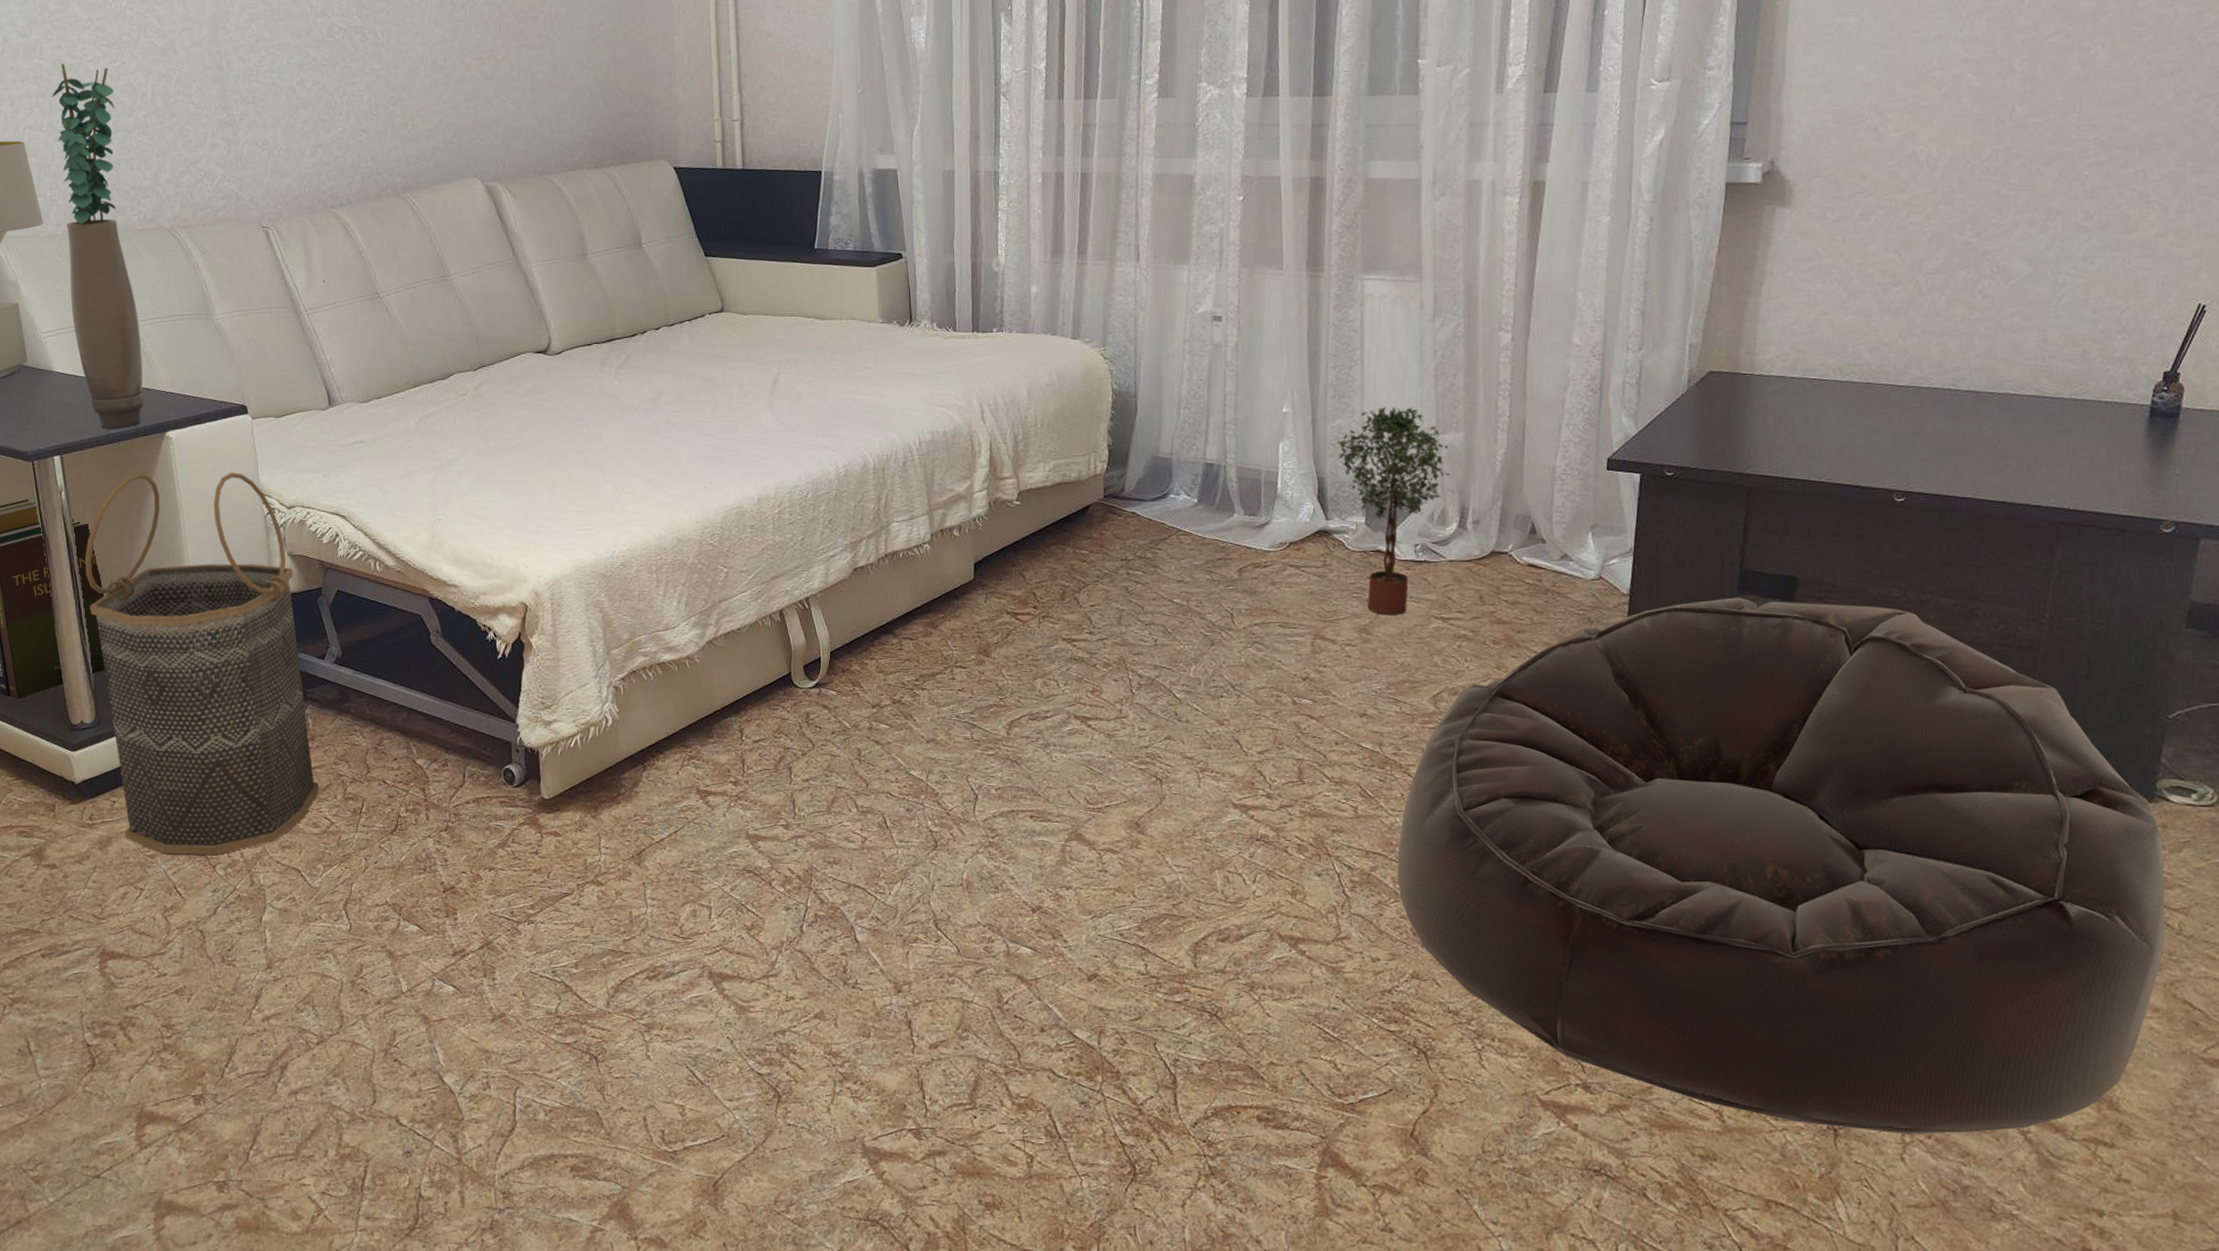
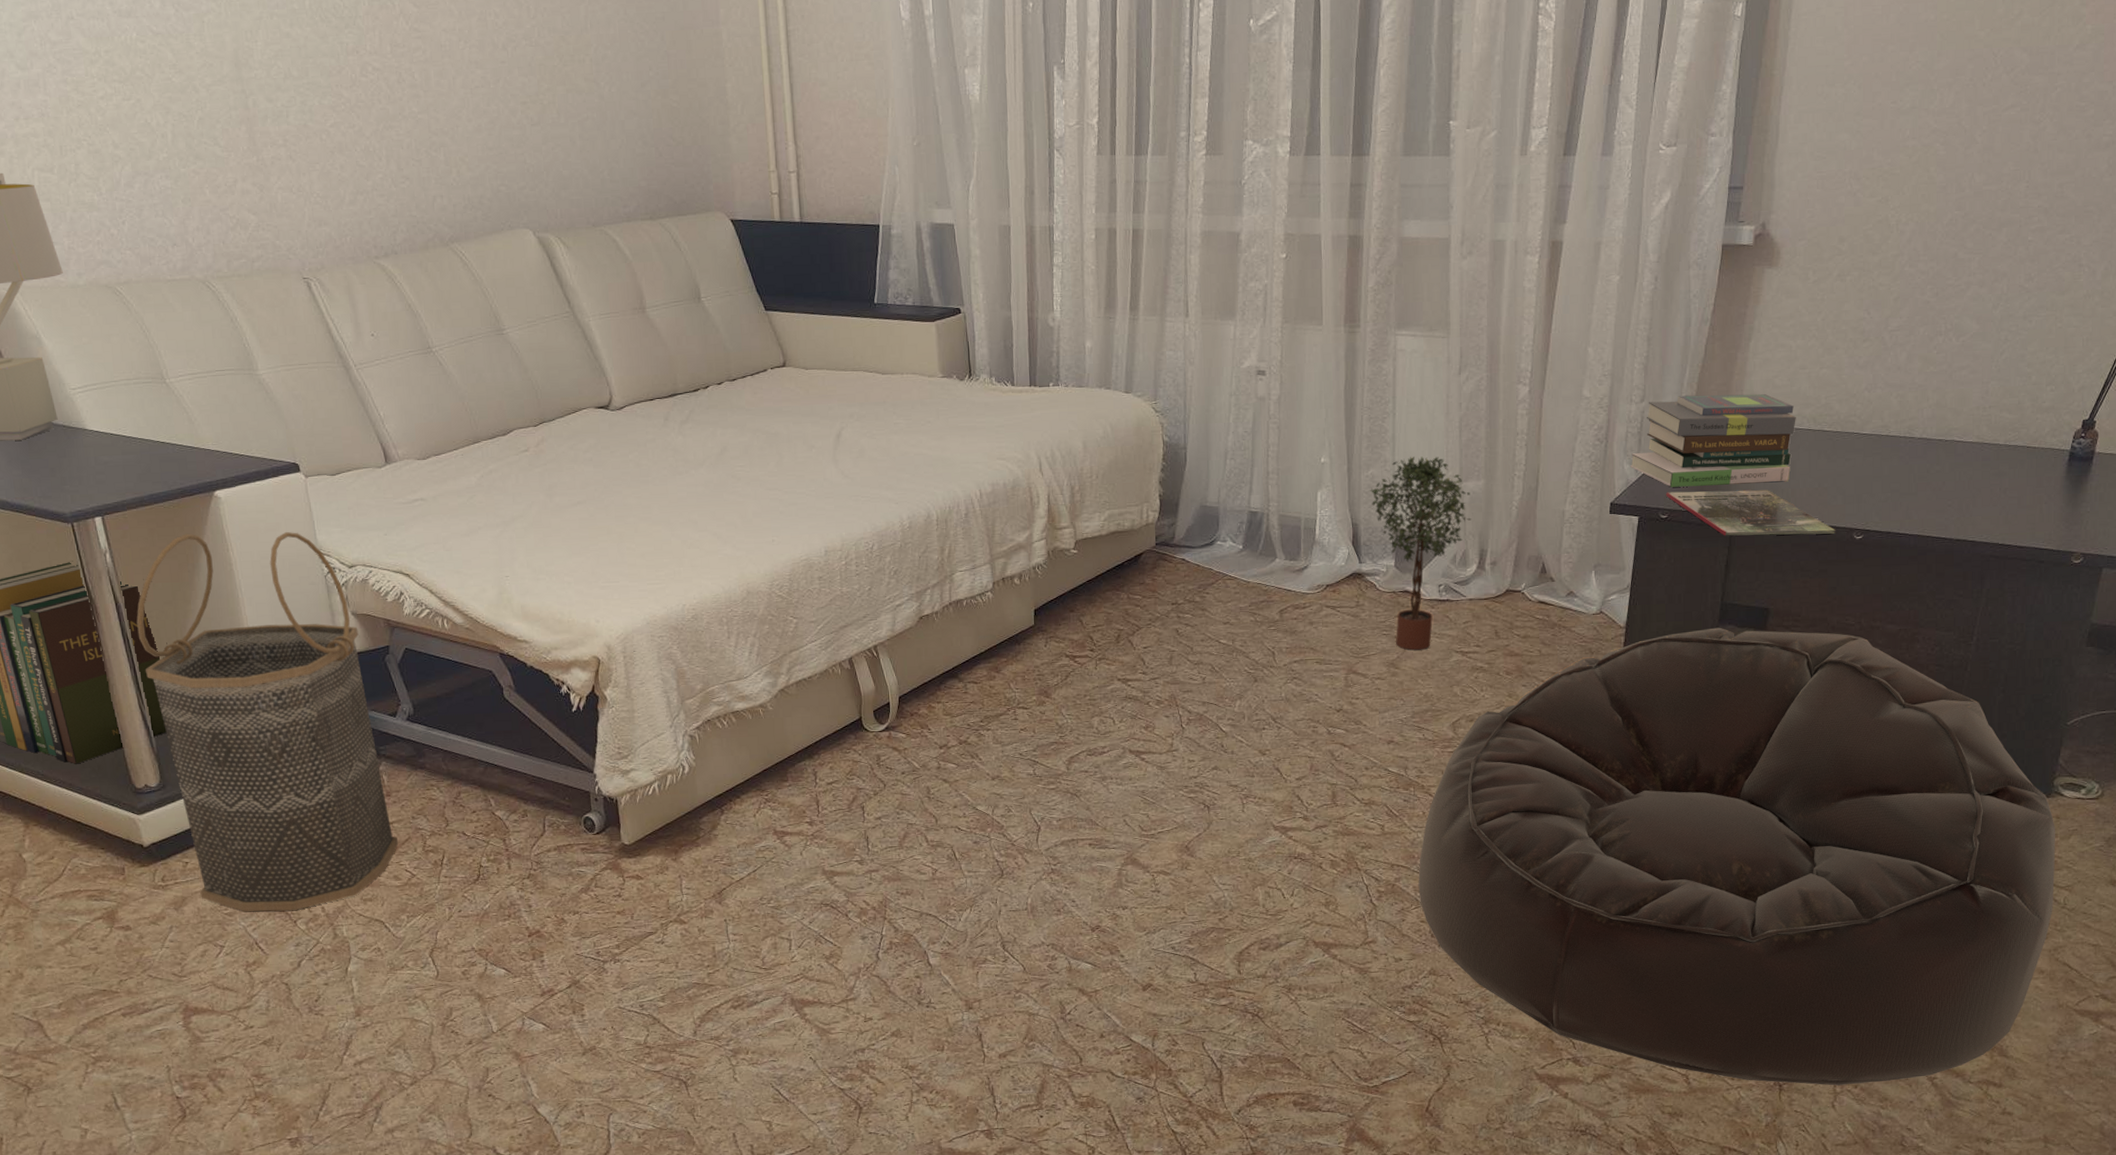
vase: present [51,64,144,429] -> none [60,100,188,489]
books: none [1629,341,1820,442] -> present [1630,393,1796,487]
magazine: none [1671,446,1872,497] -> present [1666,490,1835,536]

